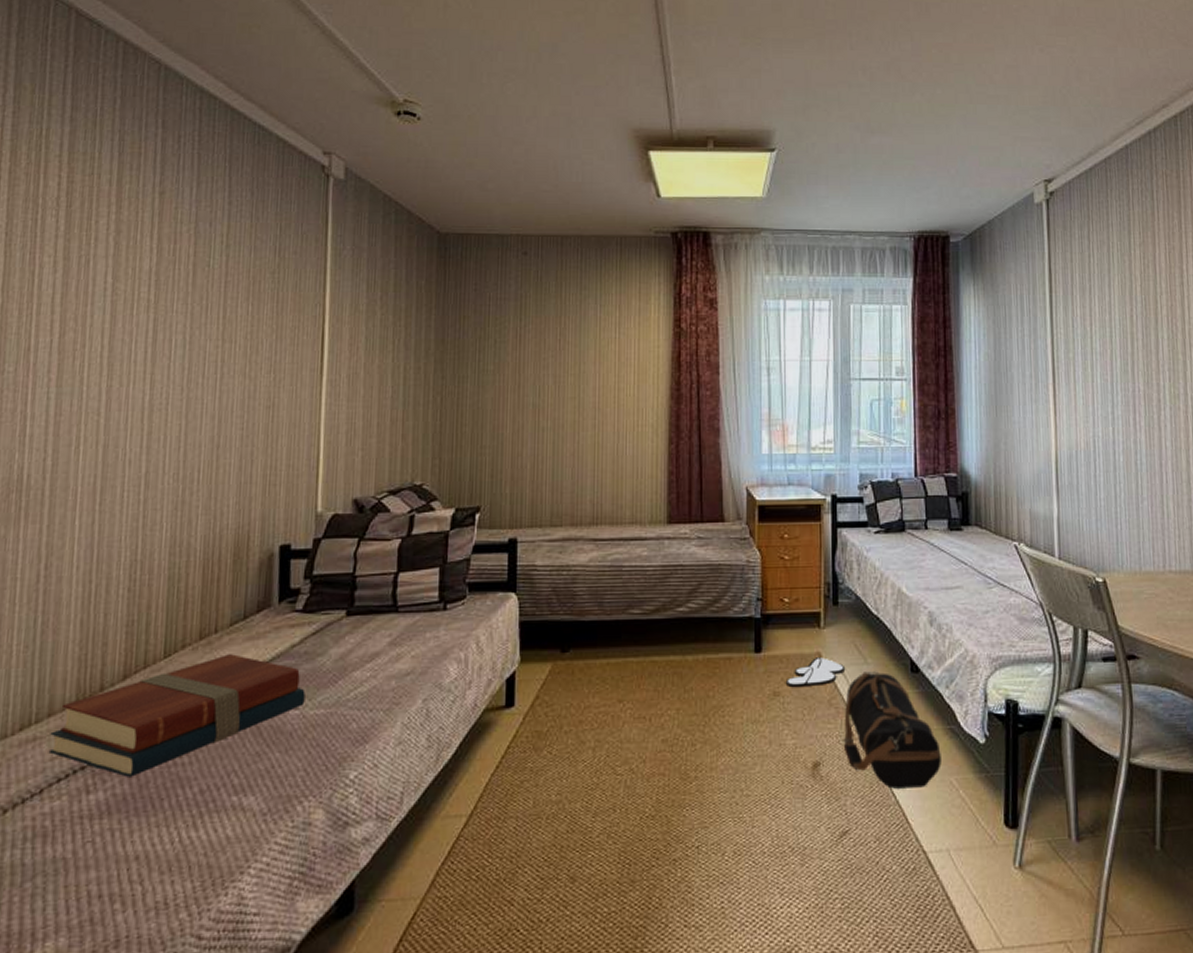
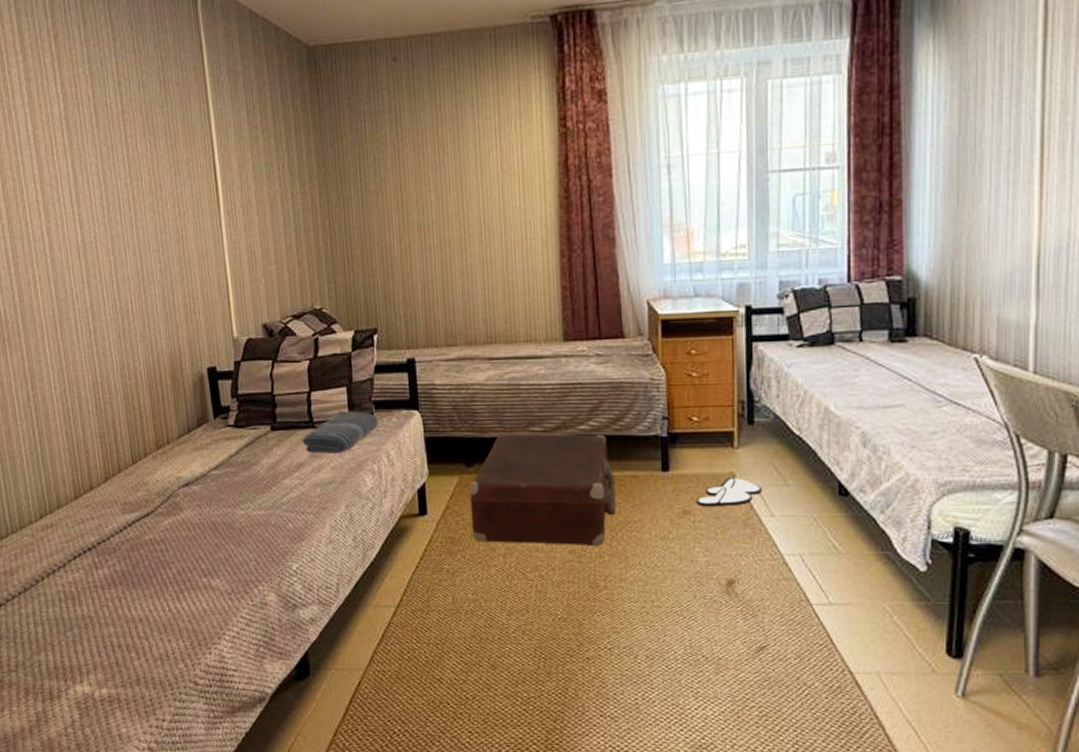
books: present [48,654,305,778] -> none [62,462,248,558]
towel: none [380,593,471,641] -> present [301,410,379,454]
suitcase: none [561,616,711,735] -> present [469,434,616,546]
duffel bag: present [843,671,941,789] -> none [760,493,873,611]

